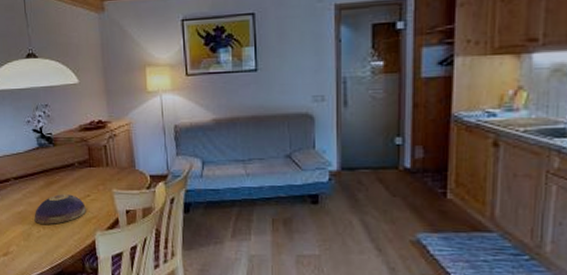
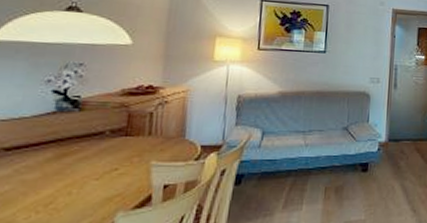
decorative bowl: present [34,194,86,224] -> none [24,168,110,207]

